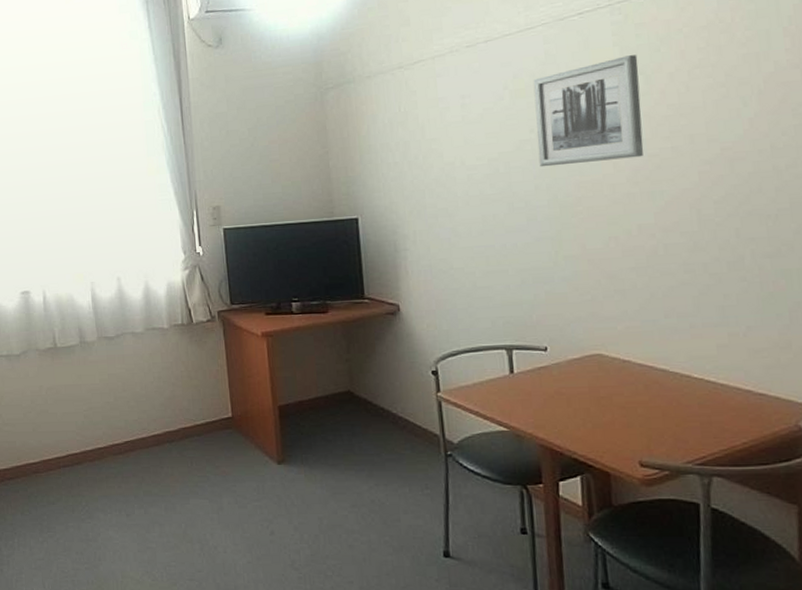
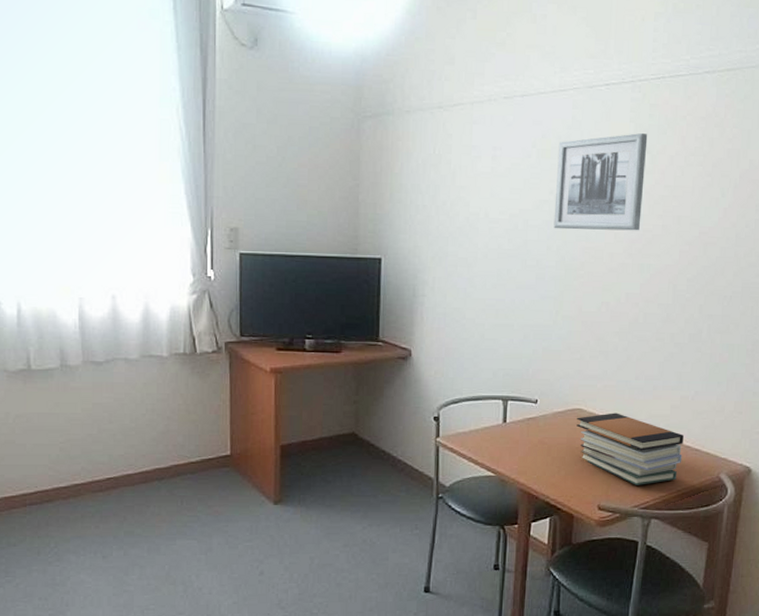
book stack: none [597,356,743,438] -> present [576,413,684,485]

